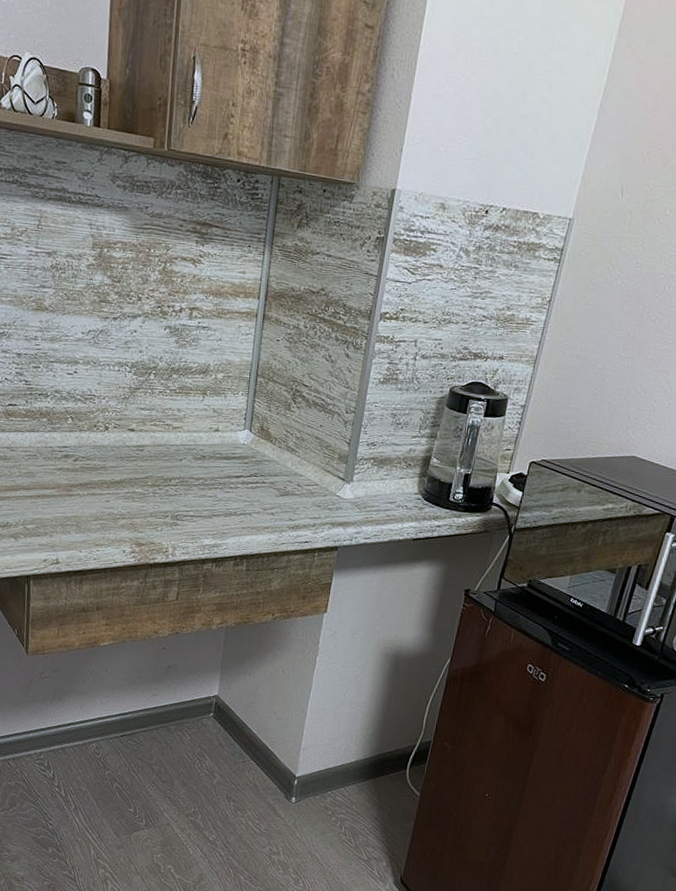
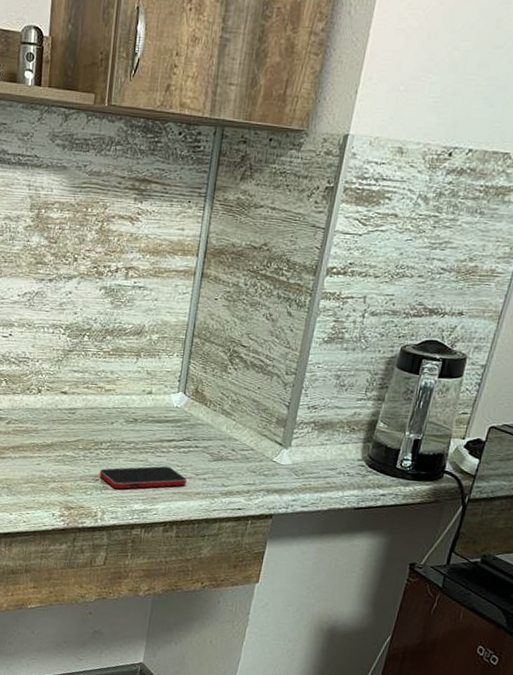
smartphone: none [169,501,256,525] -> present [99,466,188,489]

